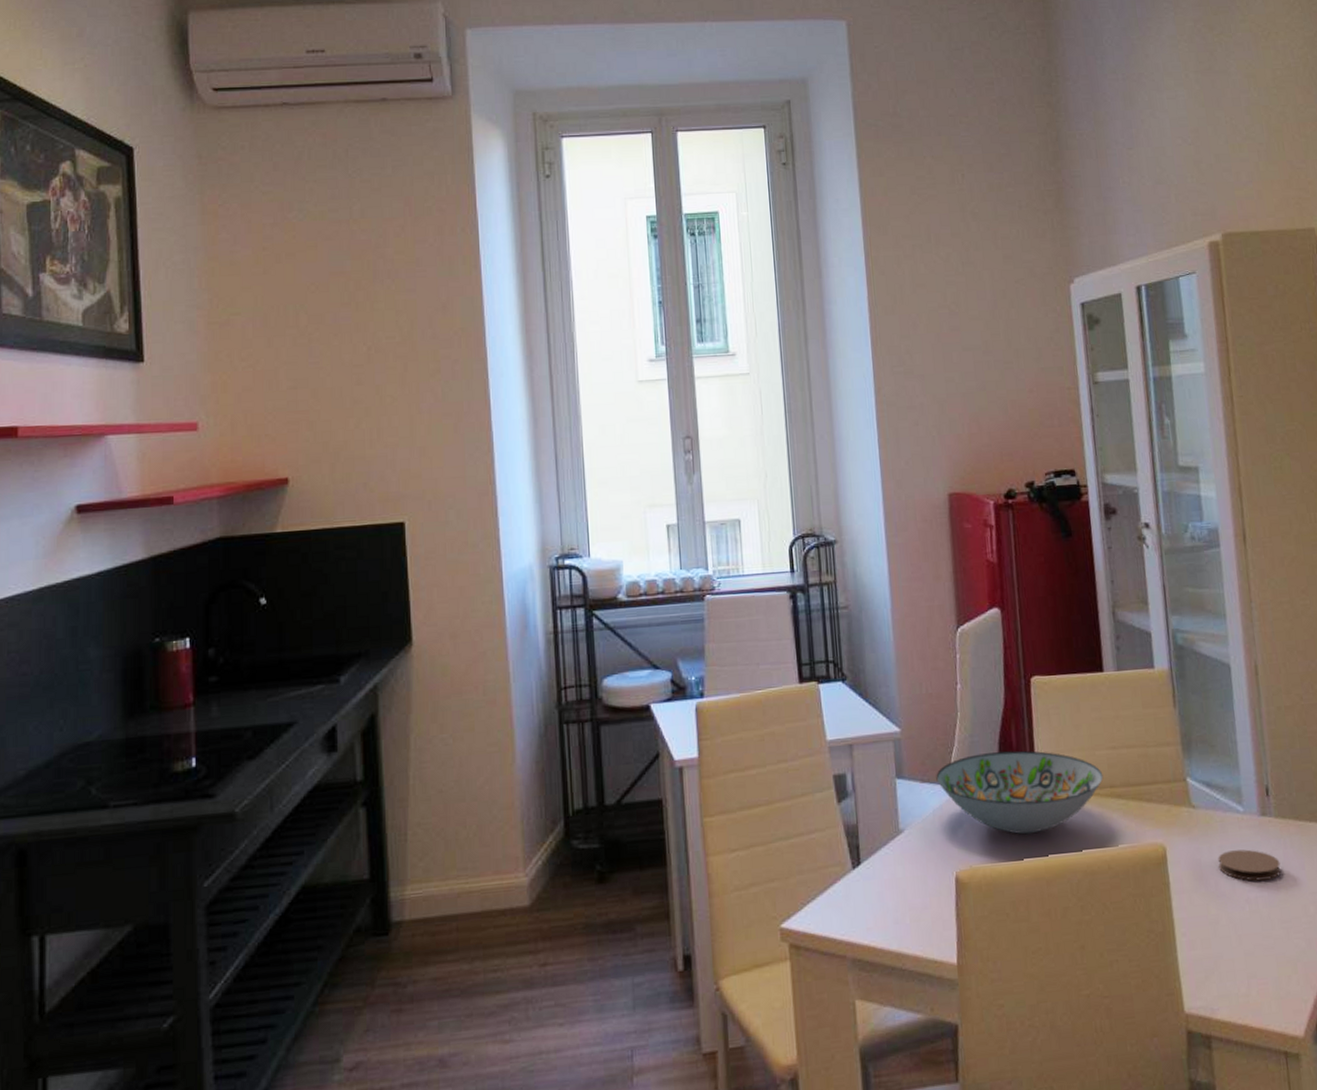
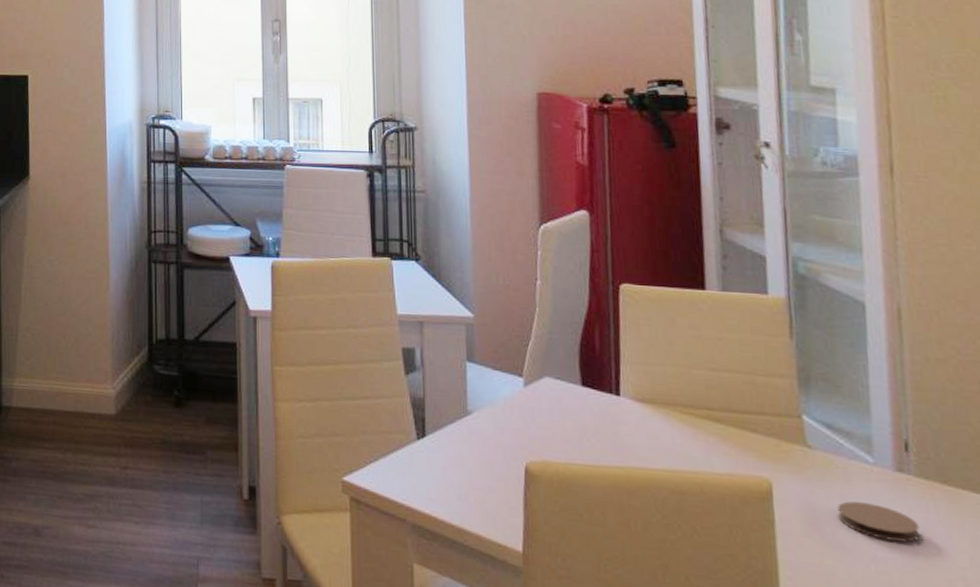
decorative bowl: present [936,750,1104,835] -> none [509,351,700,441]

